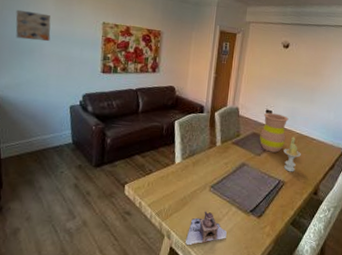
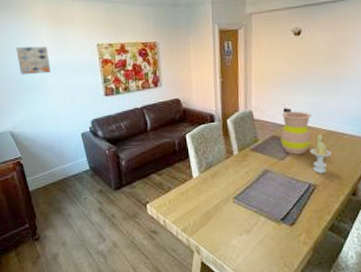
teapot: present [185,211,227,246] -> none [216,223,258,260]

